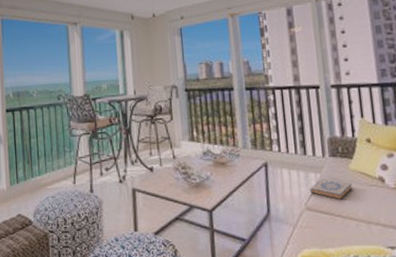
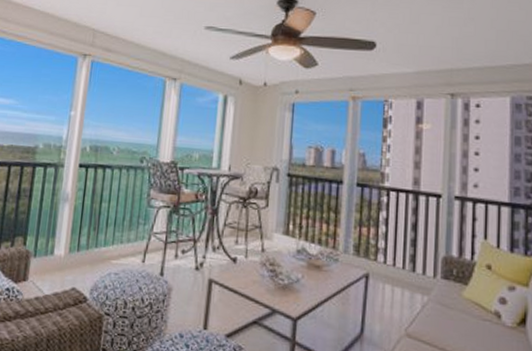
hardback book: present [309,178,353,200] -> none [413,302,464,332]

